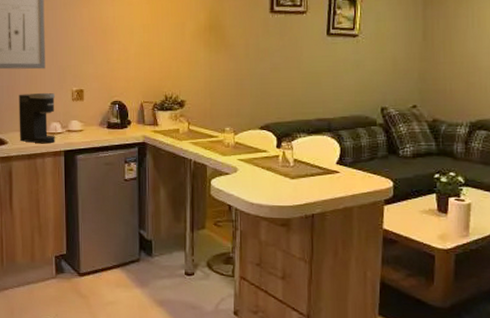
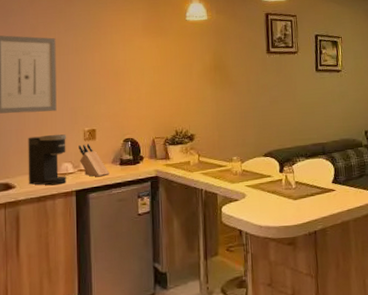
knife block: none [67,104,97,139] -> present [78,144,110,177]

